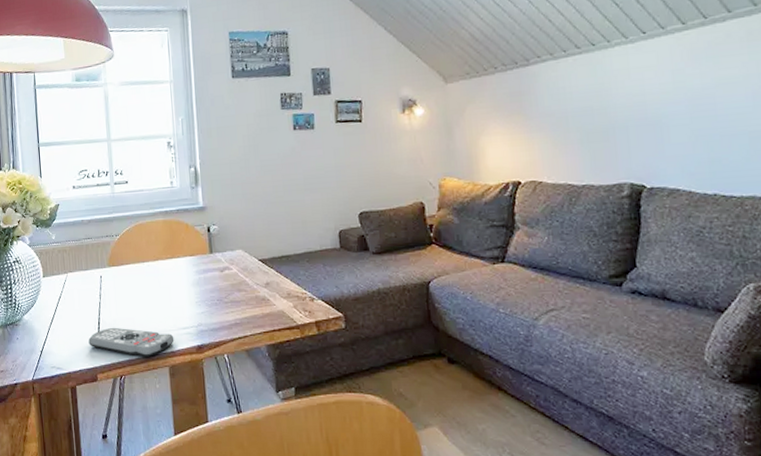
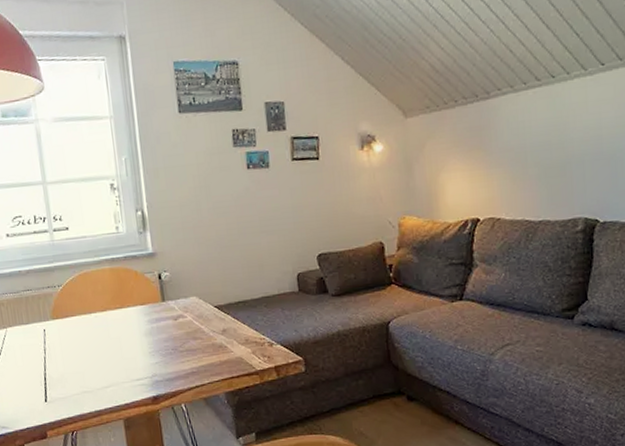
remote control: present [88,327,174,357] -> none [34,382,128,411]

